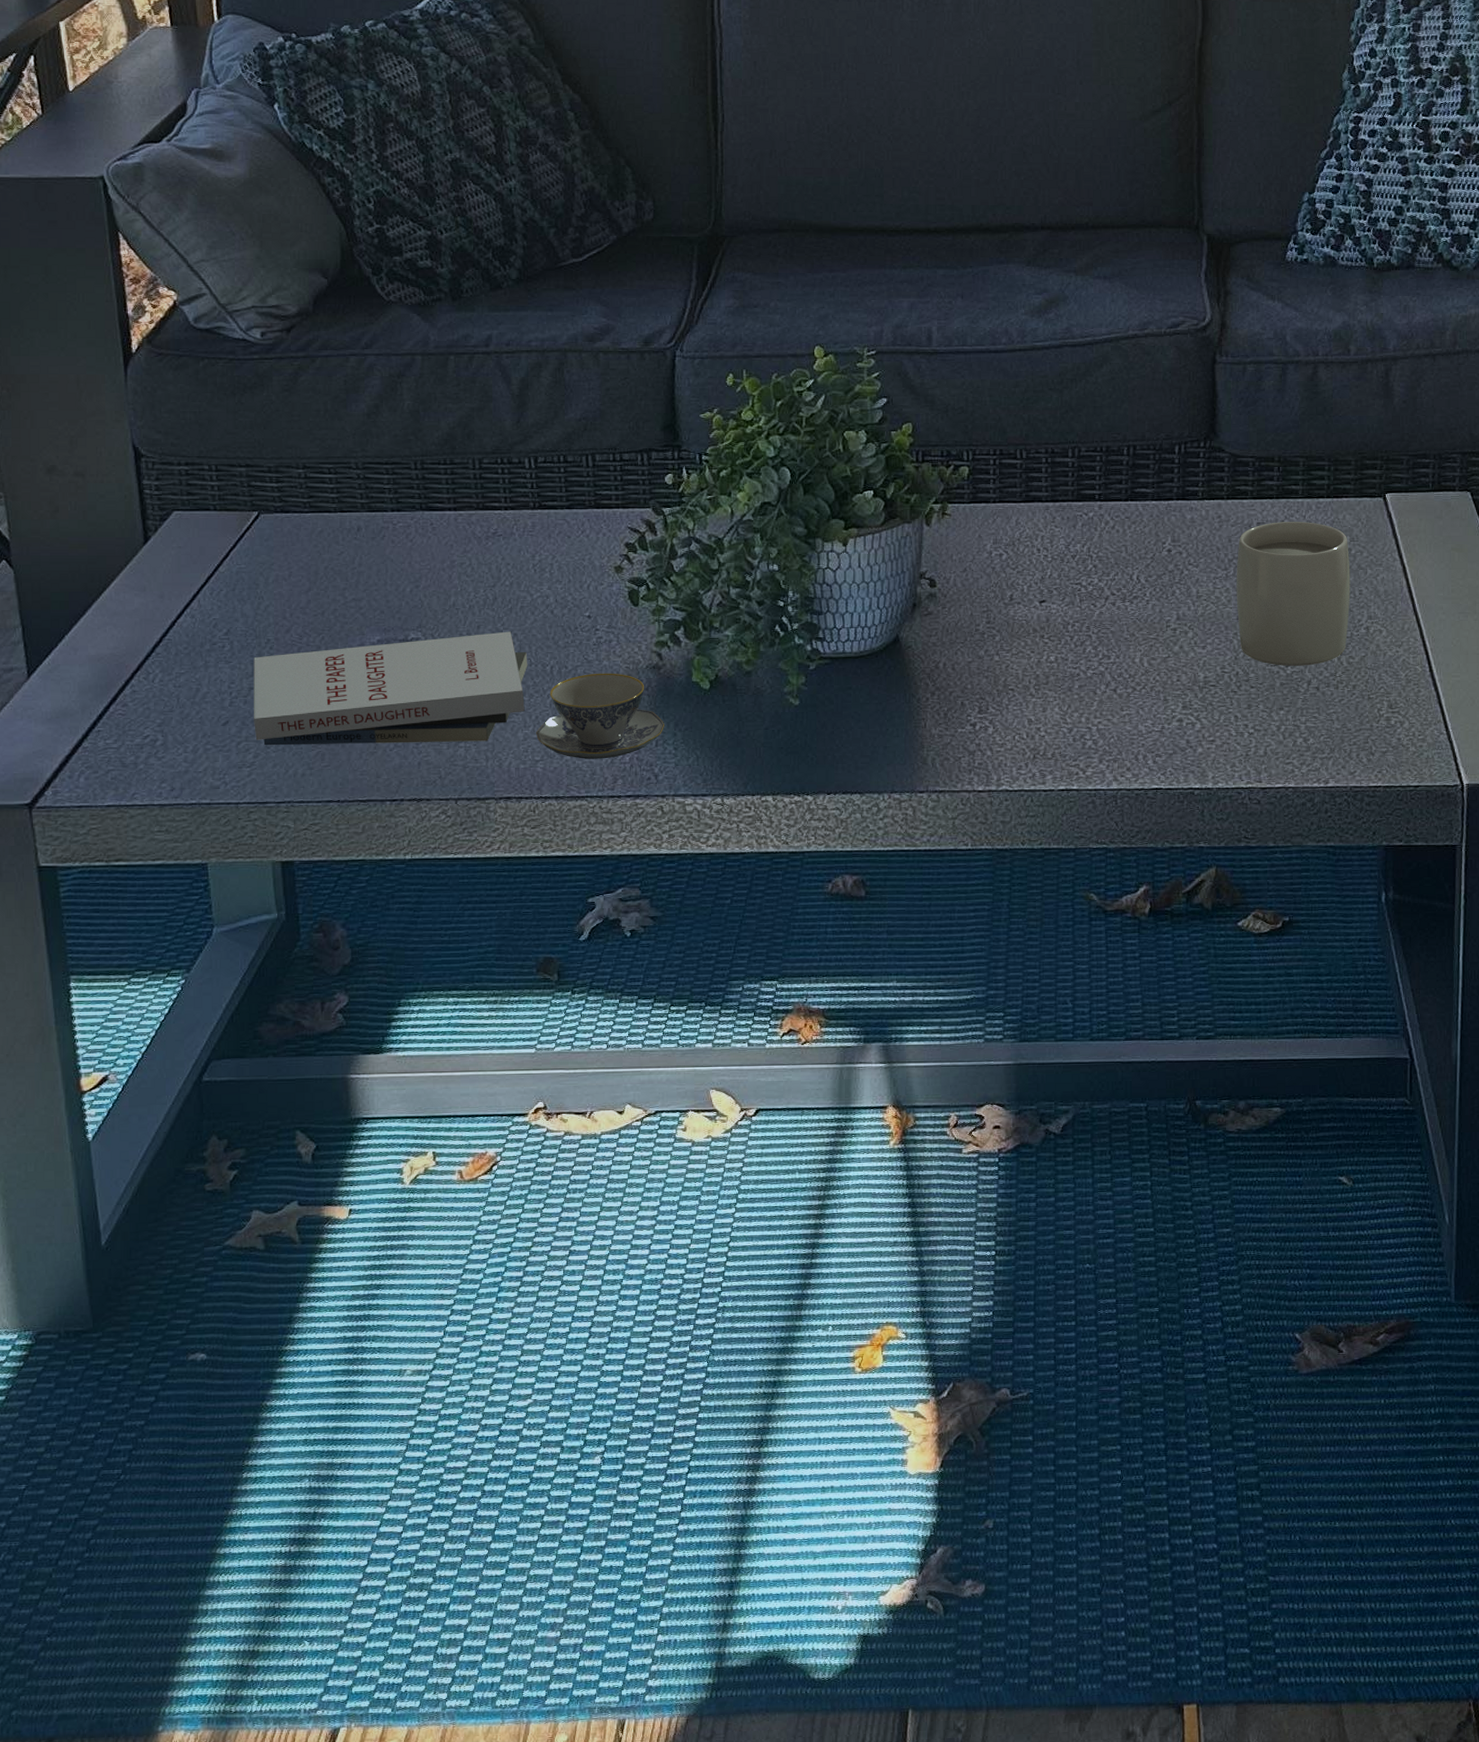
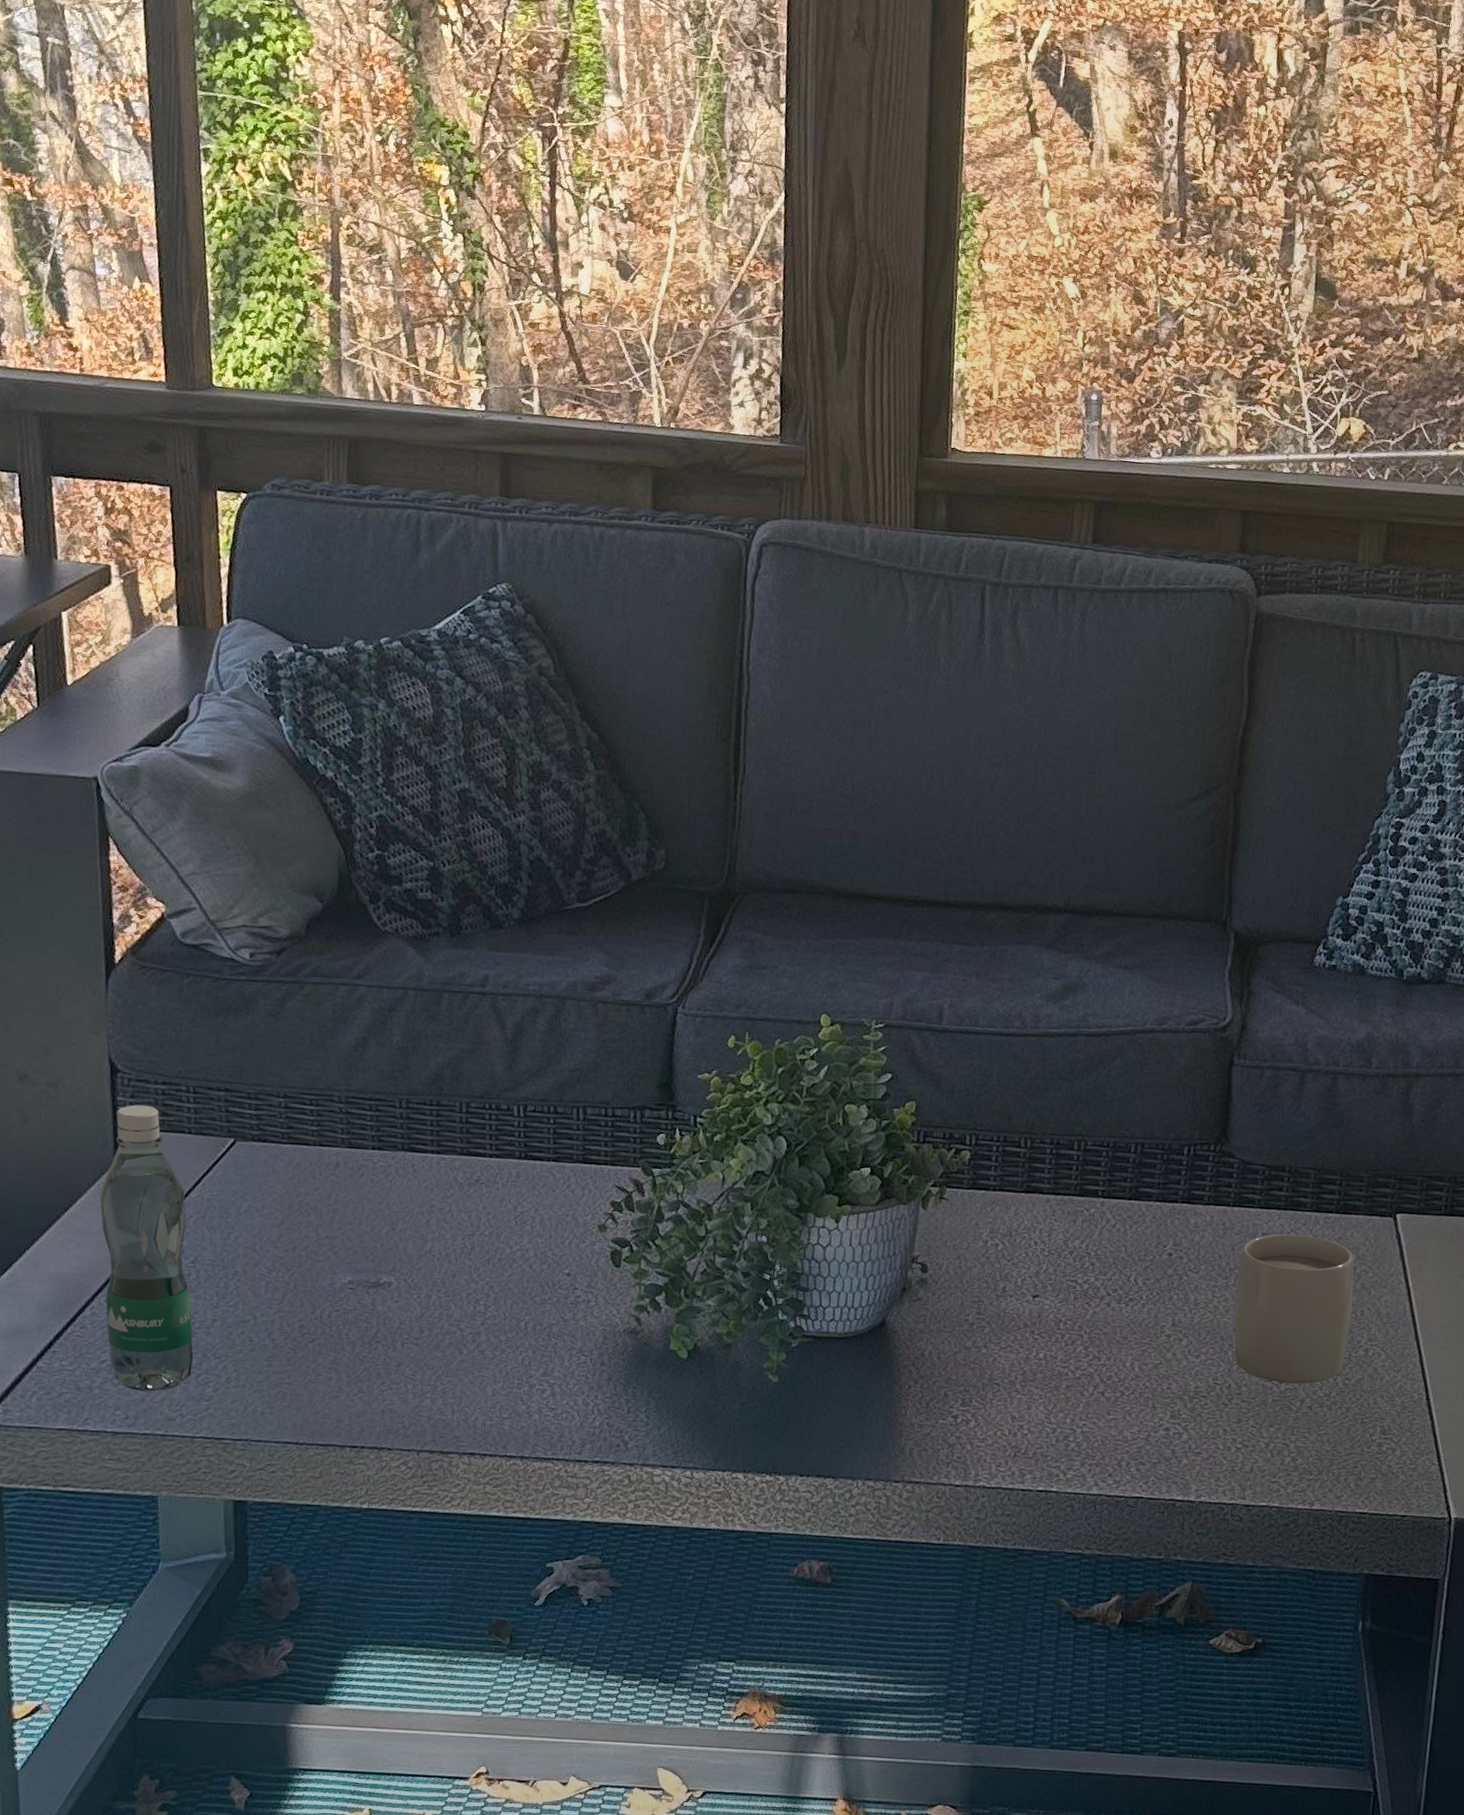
bottle: none [132,487,232,762] -> present [99,1104,193,1392]
books: present [253,631,528,746] -> none [215,1282,502,1394]
teacup: present [536,673,665,759] -> none [505,1333,639,1422]

